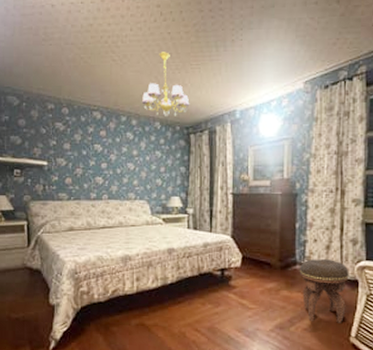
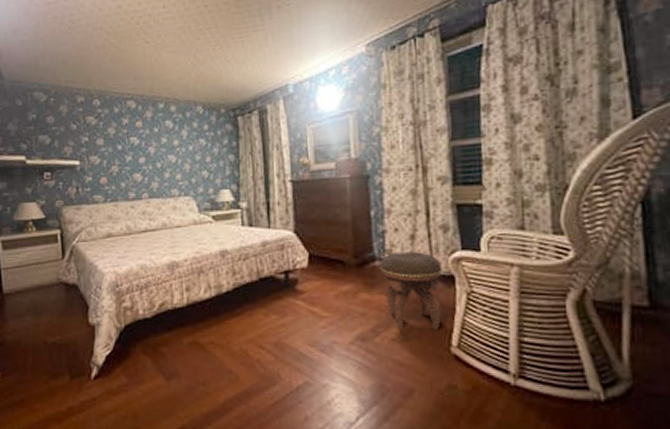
chandelier: present [142,52,190,116] -> none [180,27,235,99]

